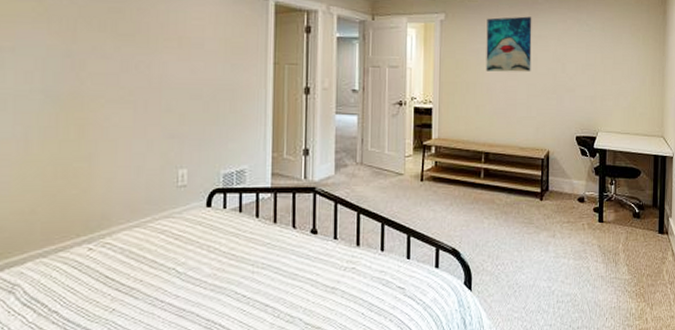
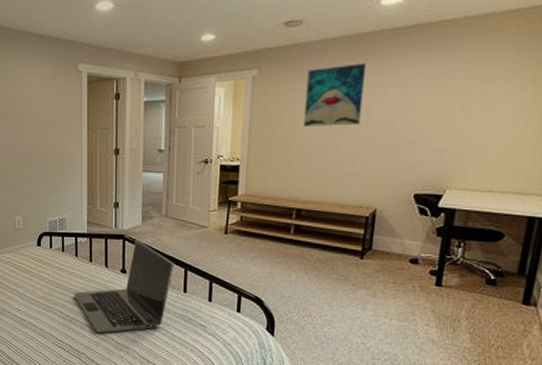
laptop: none [252,191,370,314] -> present [74,239,174,333]

